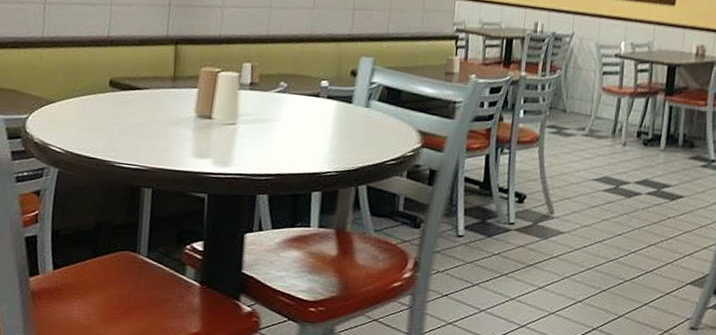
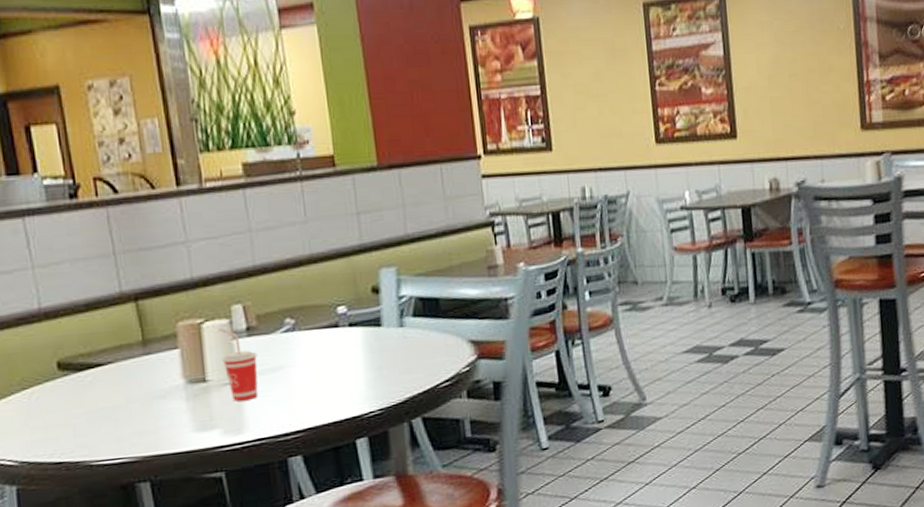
beverage cup: none [226,79,254,141] -> present [217,328,259,402]

